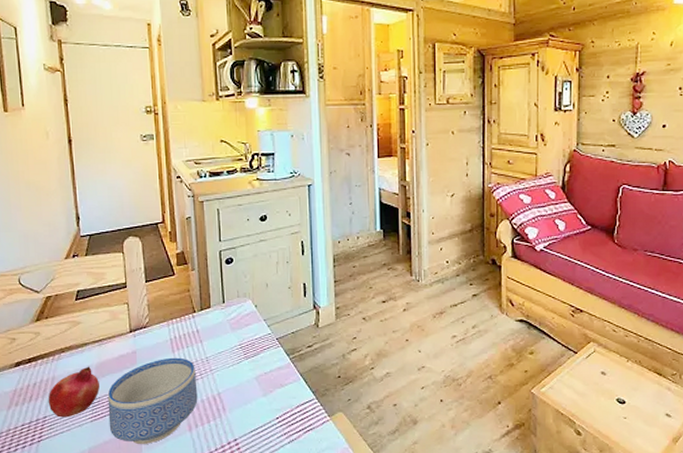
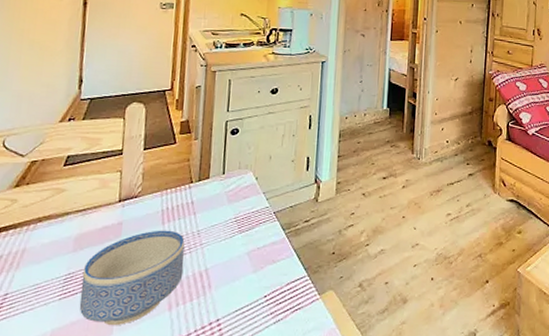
fruit: present [48,366,100,418] -> none [12,237,76,295]

